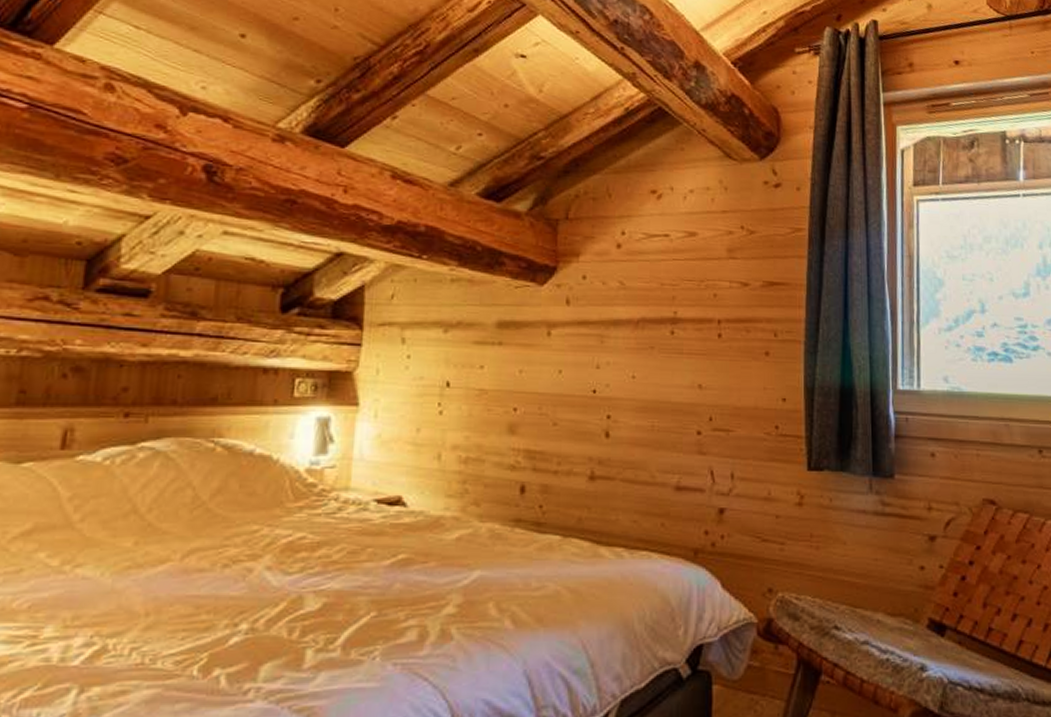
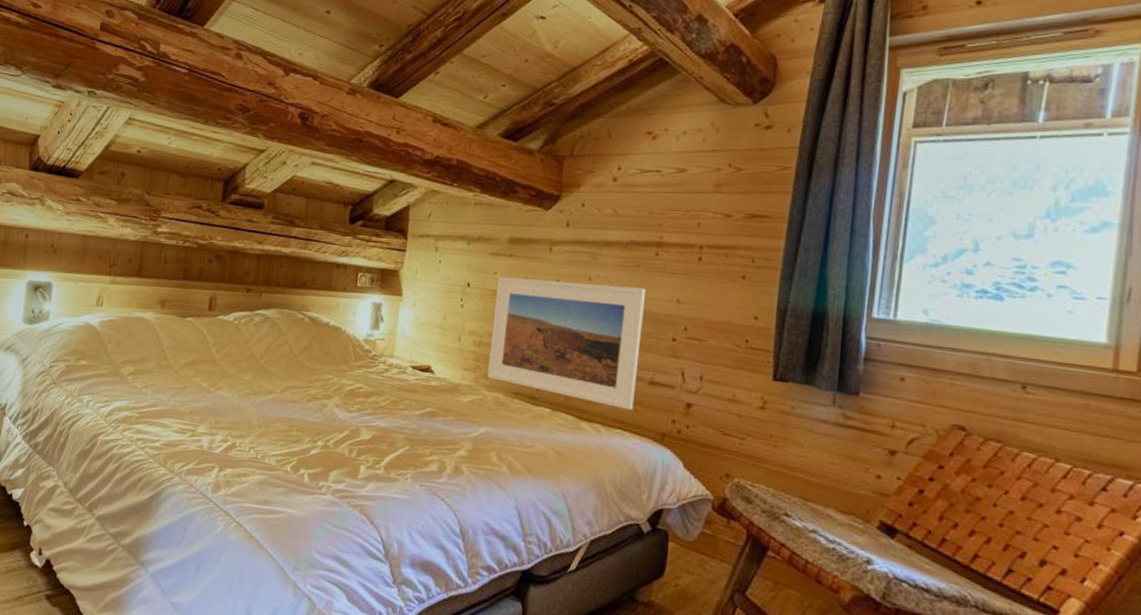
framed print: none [478,370,663,525] -> present [487,276,646,411]

